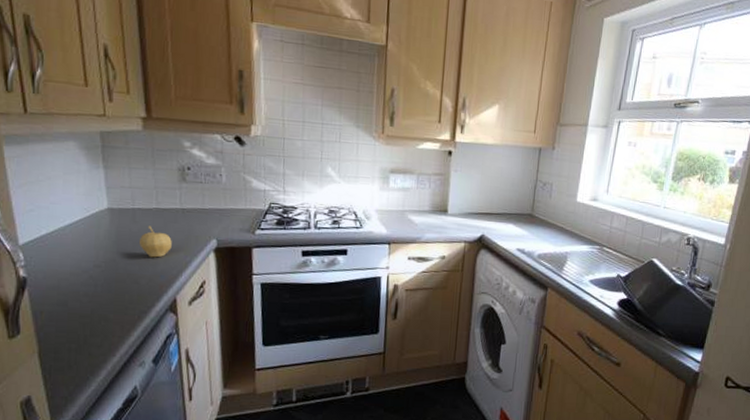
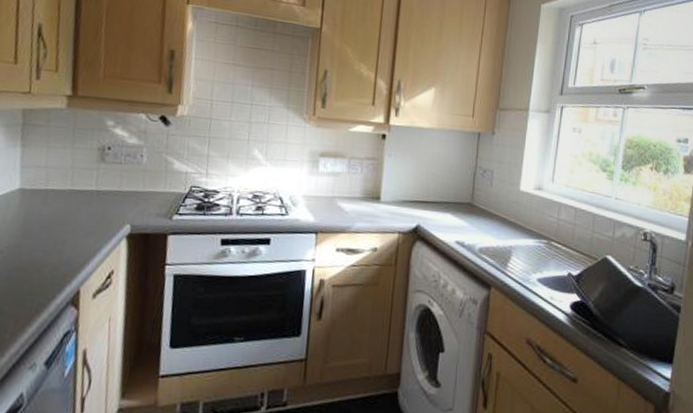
fruit: present [139,226,172,258] -> none [47,208,83,244]

